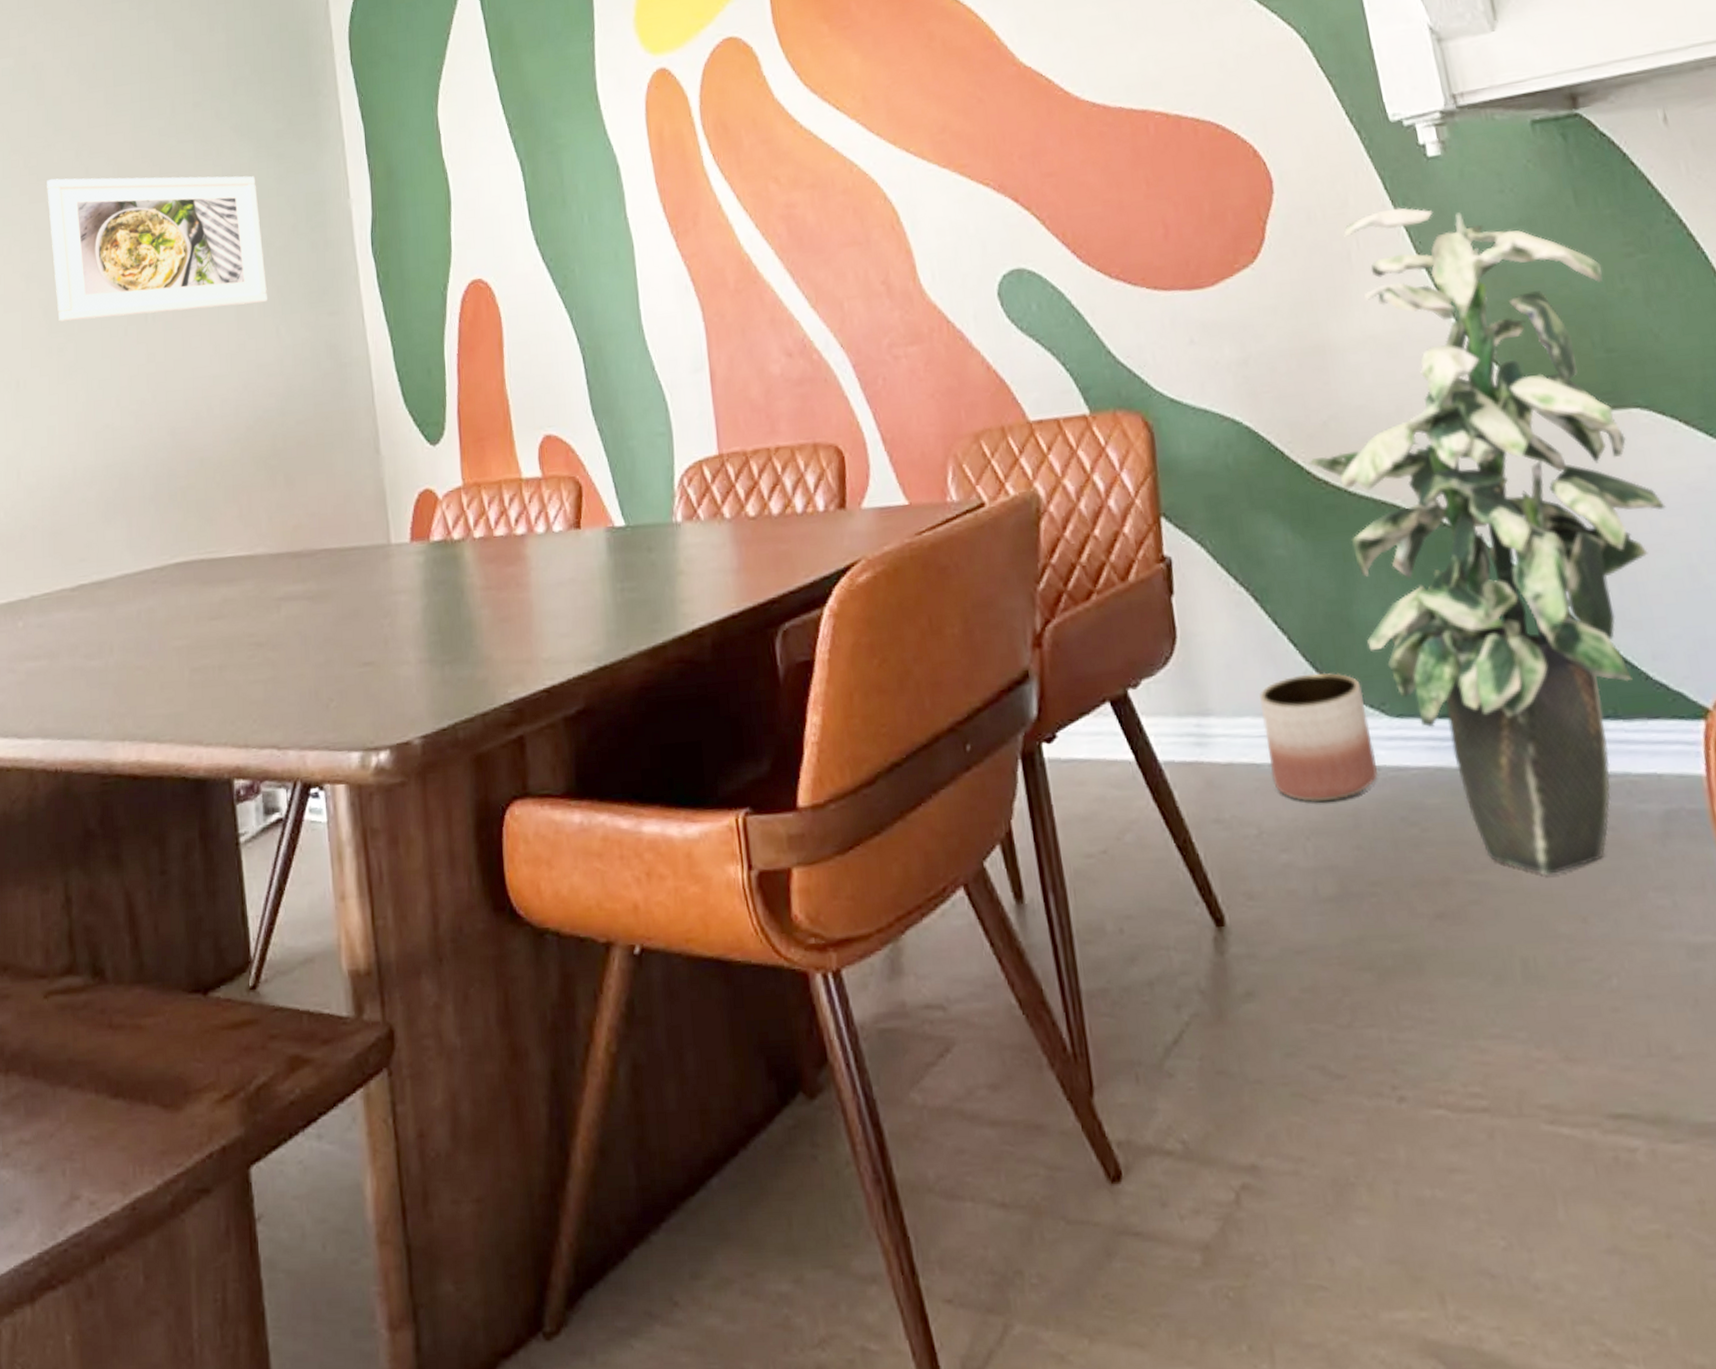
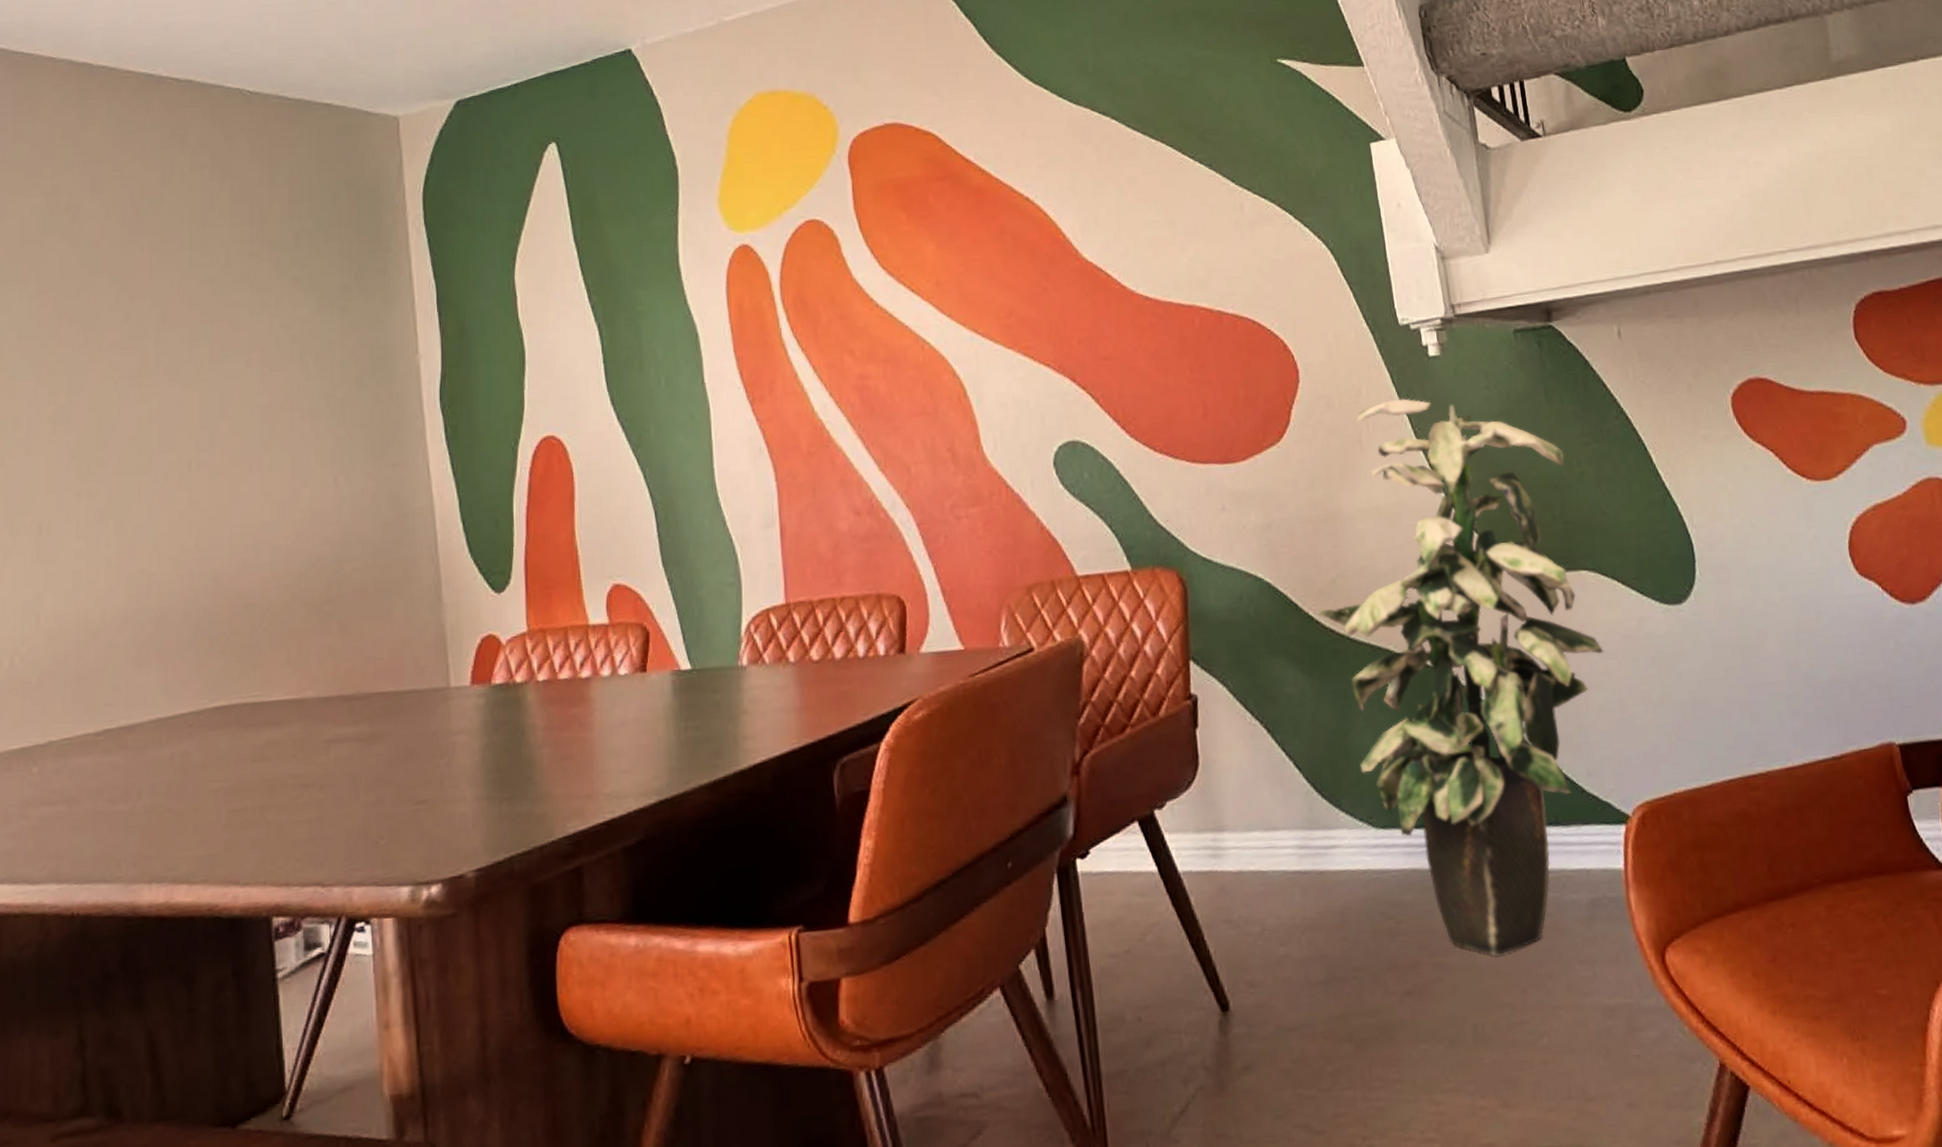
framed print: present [47,176,267,322] -> none [80,321,325,466]
planter: present [1259,672,1378,802] -> none [1268,792,1363,902]

